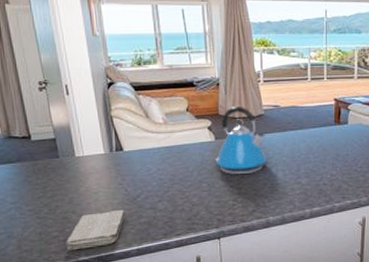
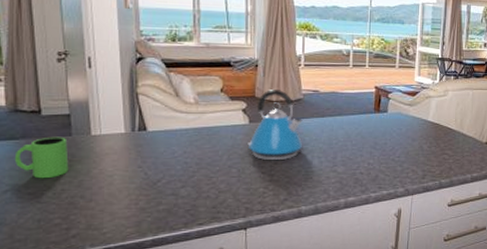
mug: none [13,159,60,197] -> present [14,136,69,179]
washcloth: present [66,209,126,251] -> none [69,195,142,241]

